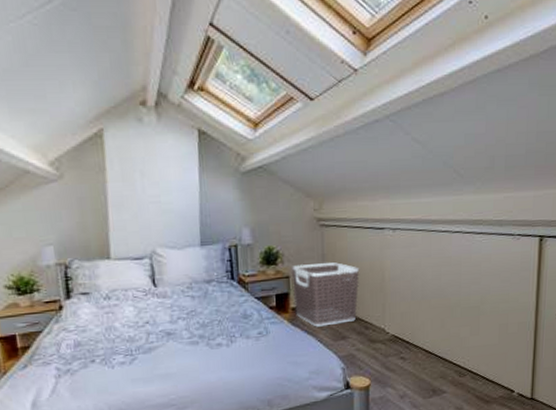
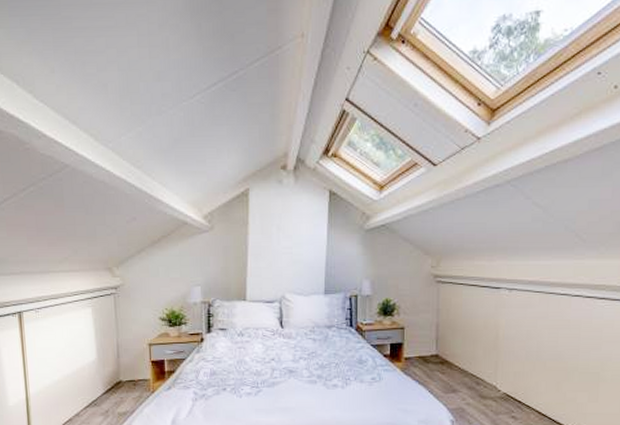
clothes hamper: present [291,261,360,327] -> none [406,316,474,378]

